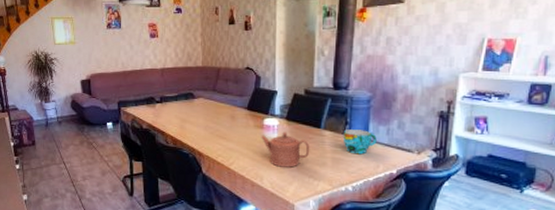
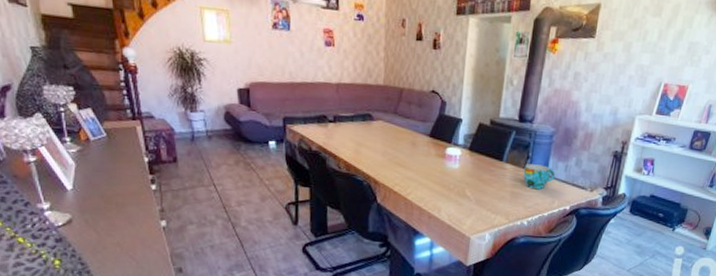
teapot: present [261,131,310,168] -> none [442,162,491,200]

